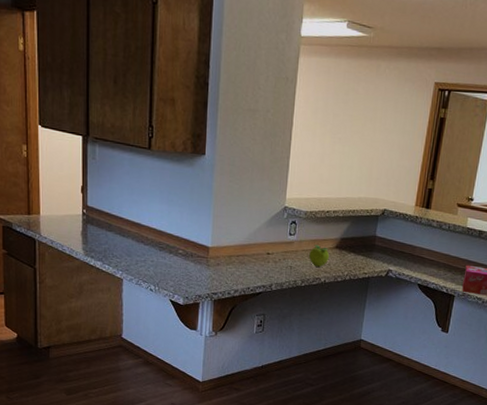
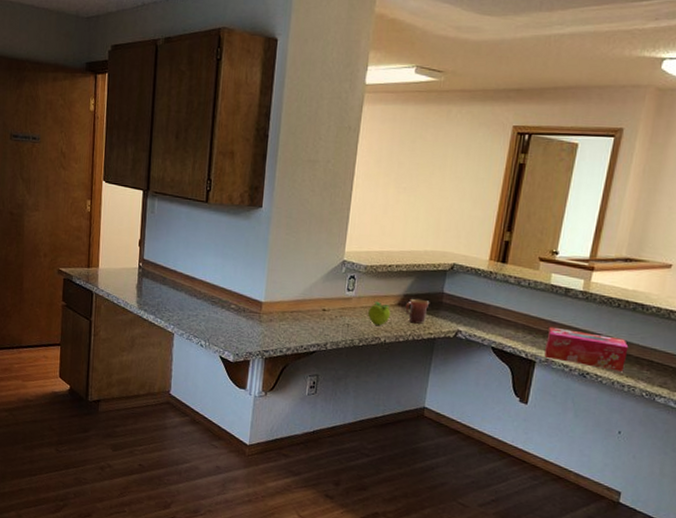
mug: none [342,241,364,265] -> present [405,298,430,324]

